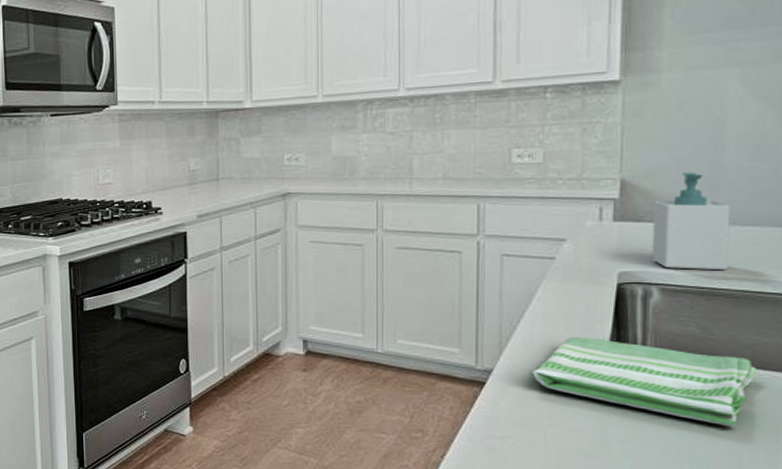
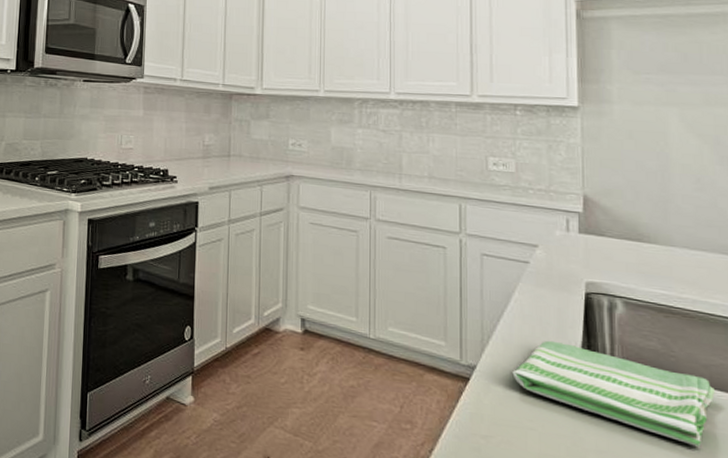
soap bottle: present [651,172,731,271] -> none [613,195,682,290]

